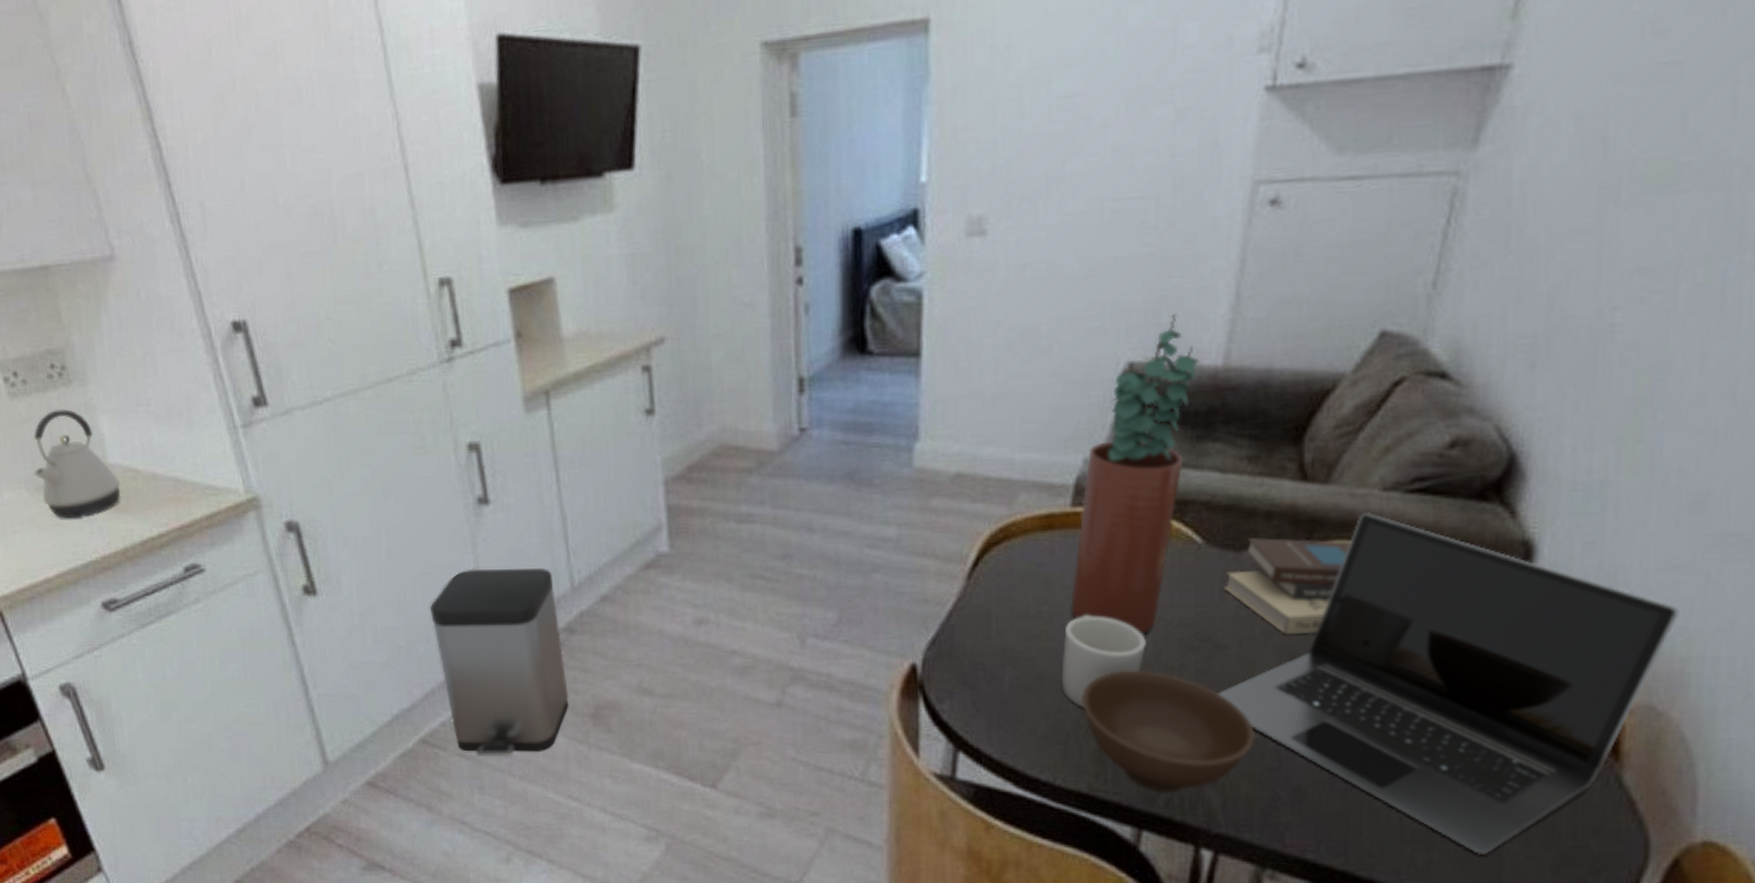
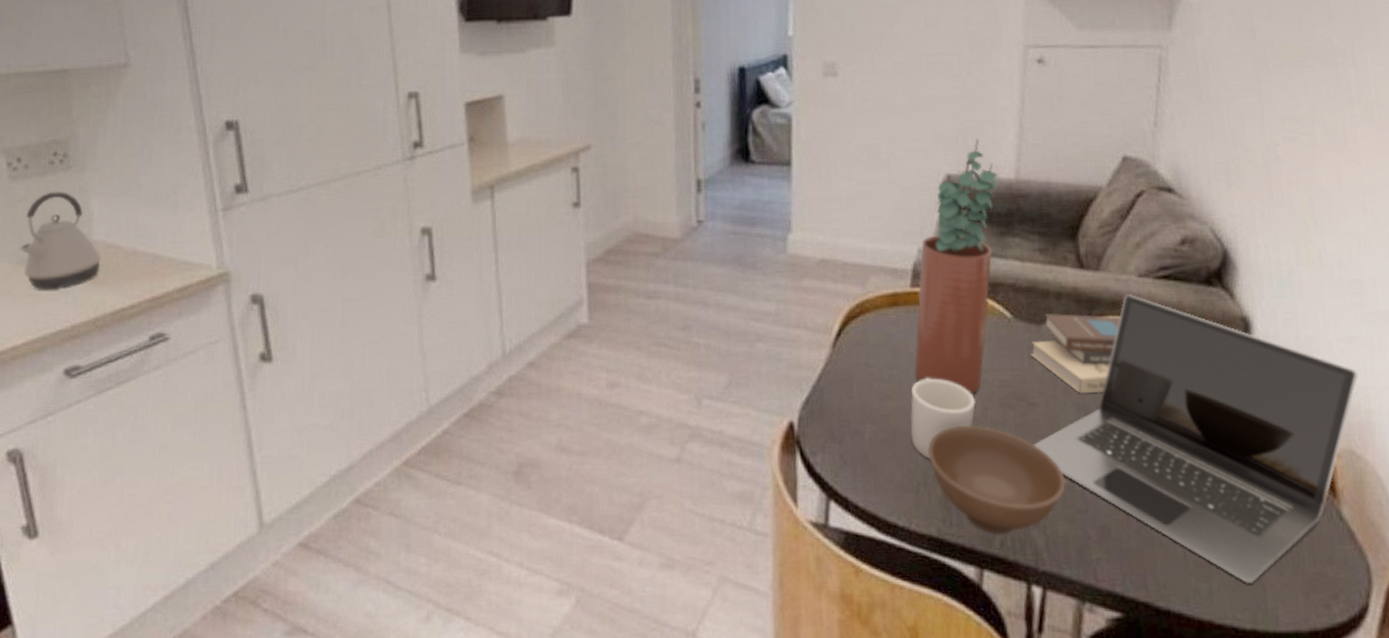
pedal bin: present [430,569,569,756] -> none [375,338,495,515]

